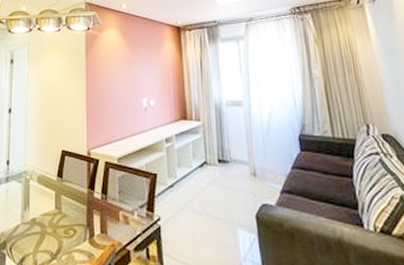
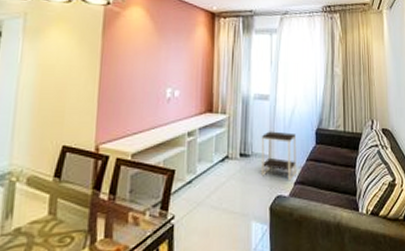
side table: none [238,137,281,190] -> present [261,131,297,181]

